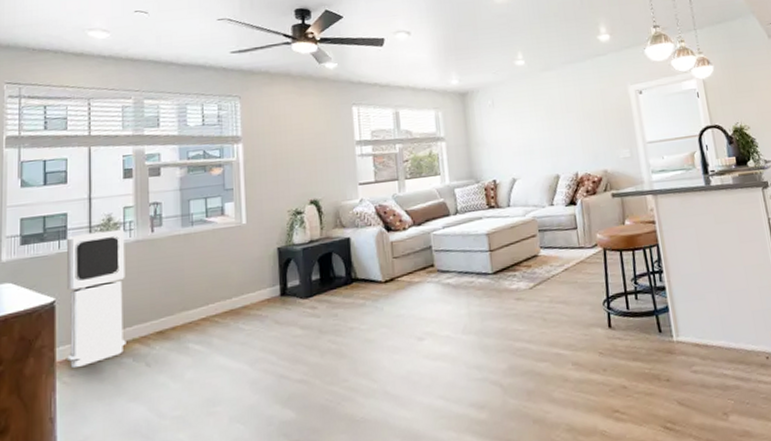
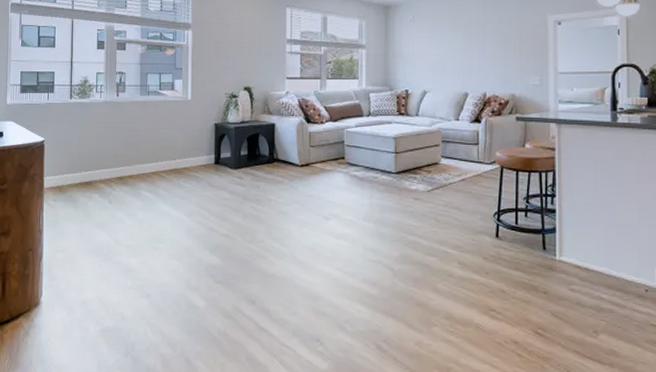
air purifier: present [67,229,126,369] -> none [52,90,97,195]

